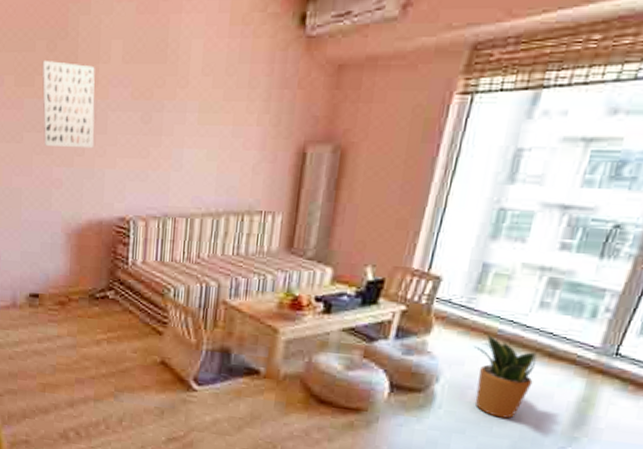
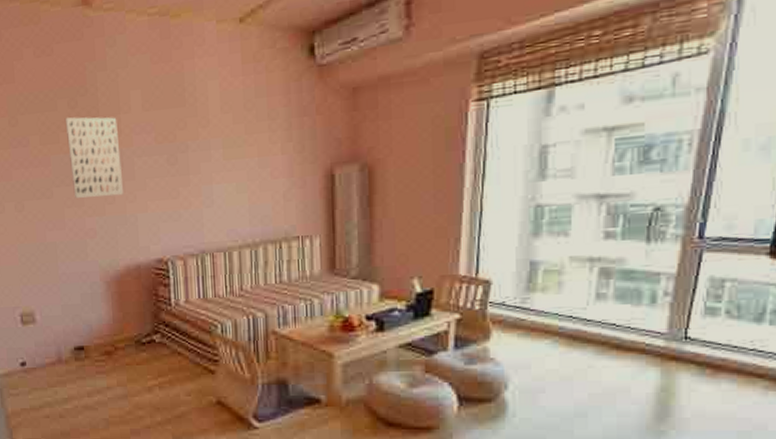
potted plant: present [474,333,537,419] -> none [538,332,605,419]

